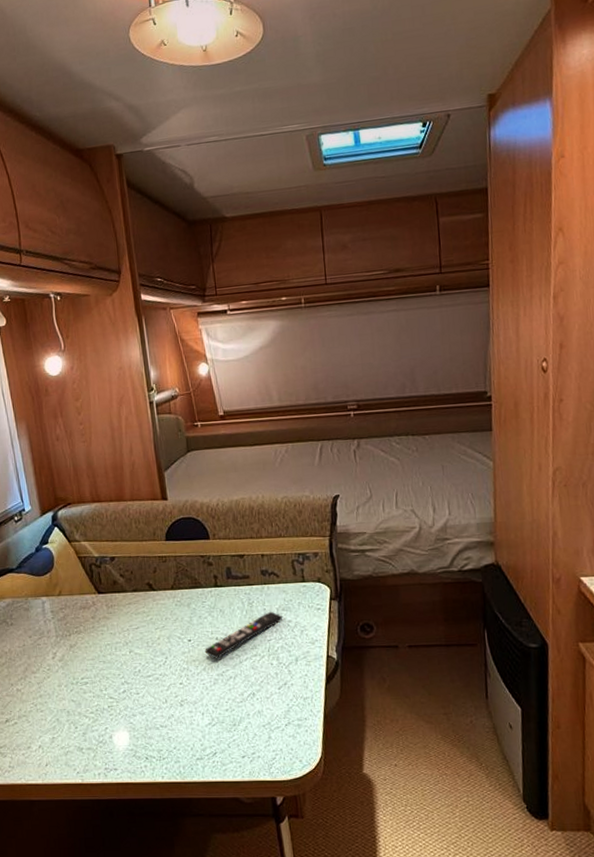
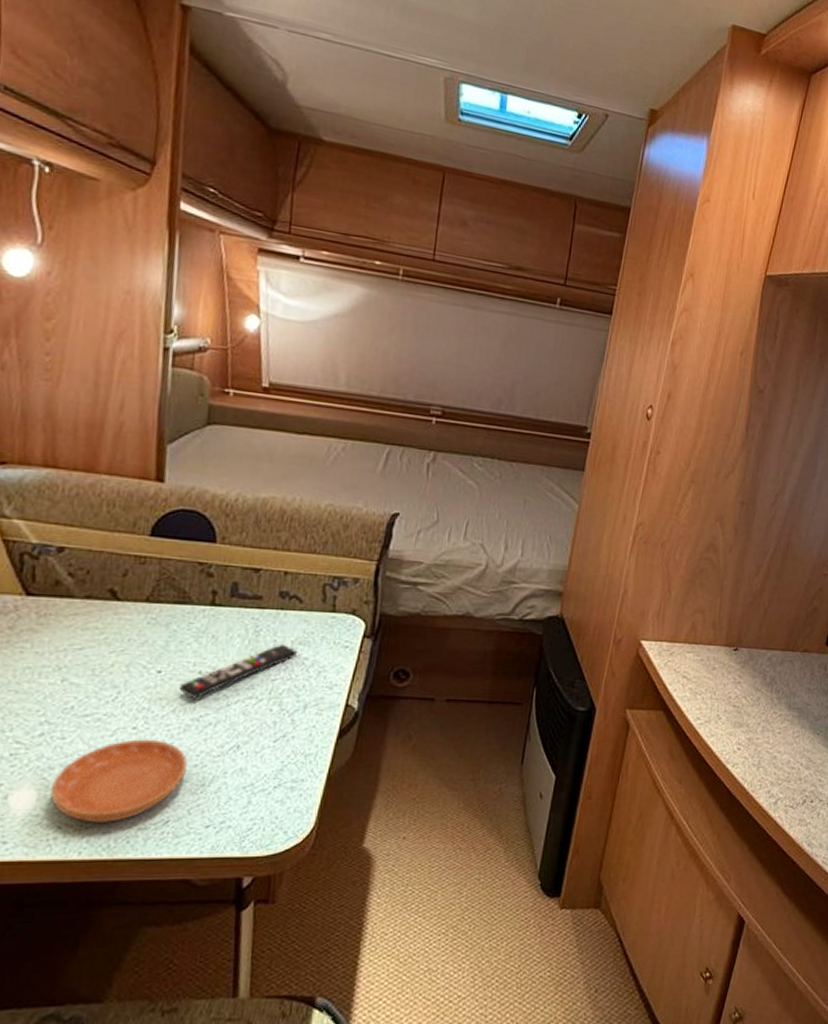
saucer: none [137,691,221,755] -> present [51,739,187,823]

